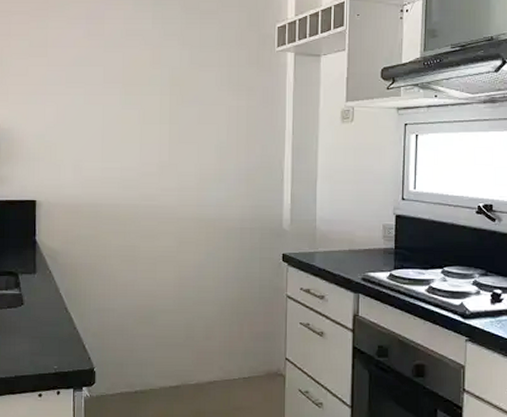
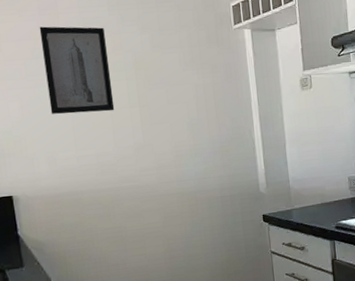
wall art: none [83,35,146,126] -> present [39,26,115,114]

